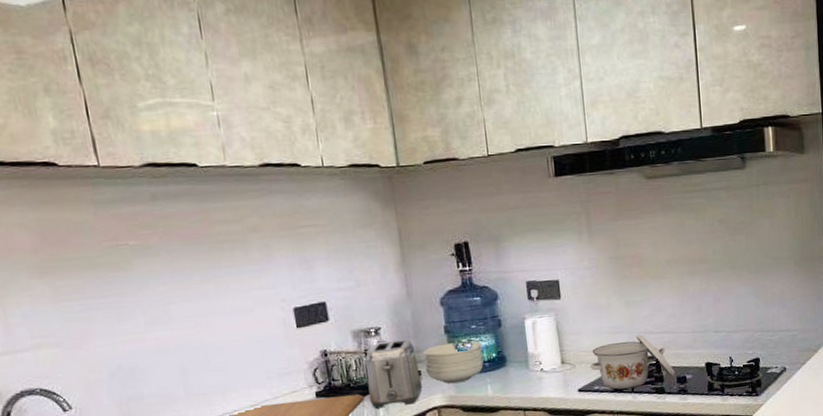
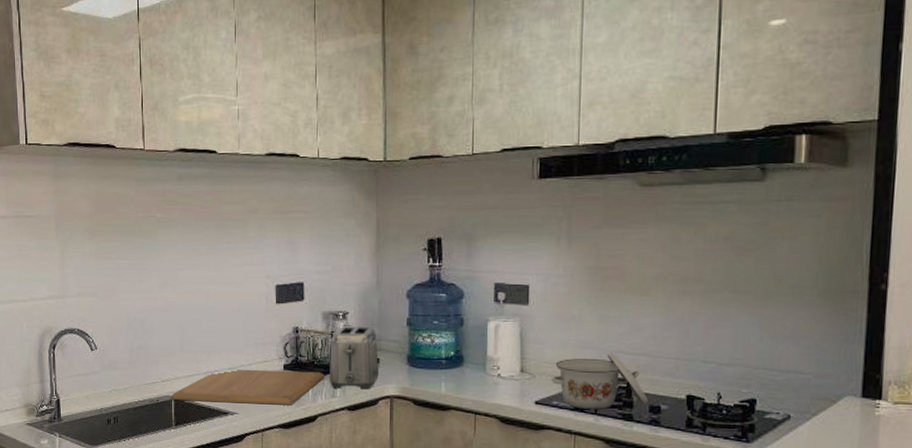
bowl: present [423,341,484,384] -> none [384,335,441,376]

